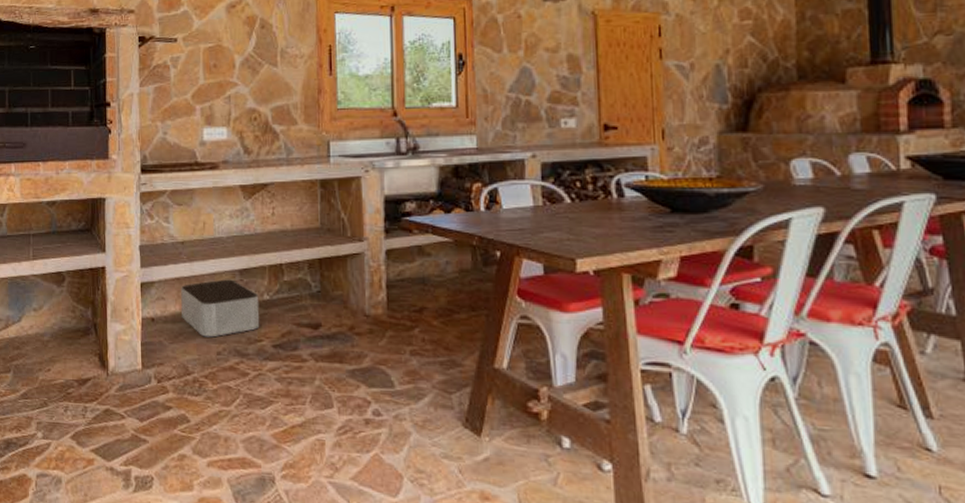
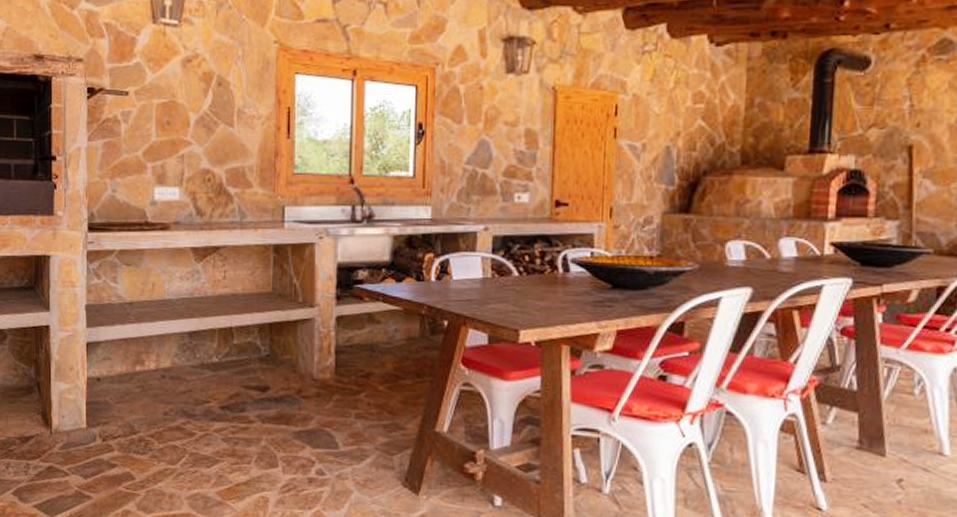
storage bin: present [181,279,260,338] -> none [128,341,208,398]

